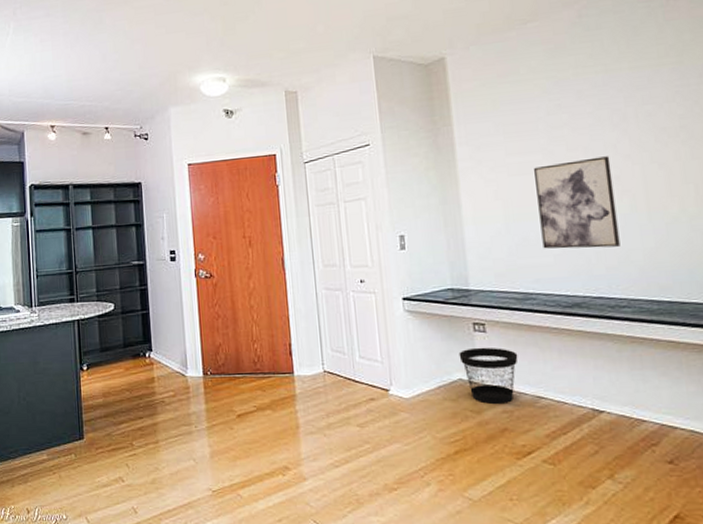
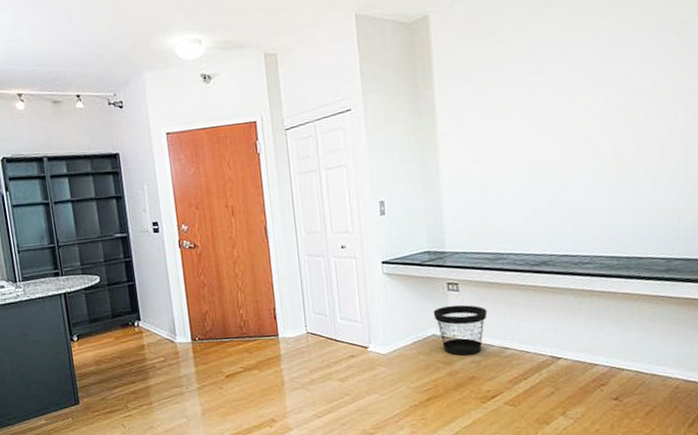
wall art: present [534,156,620,249] -> none [512,118,588,211]

